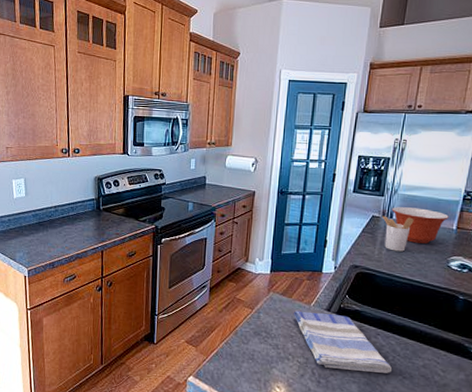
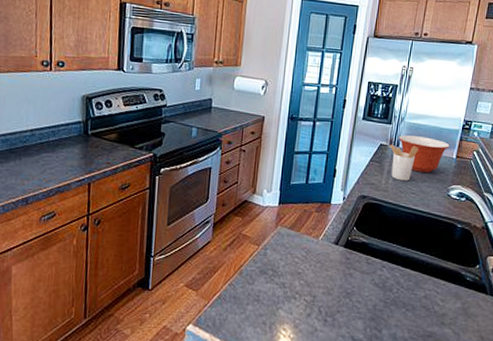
dish towel: present [294,310,392,373] -> none [302,245,396,307]

